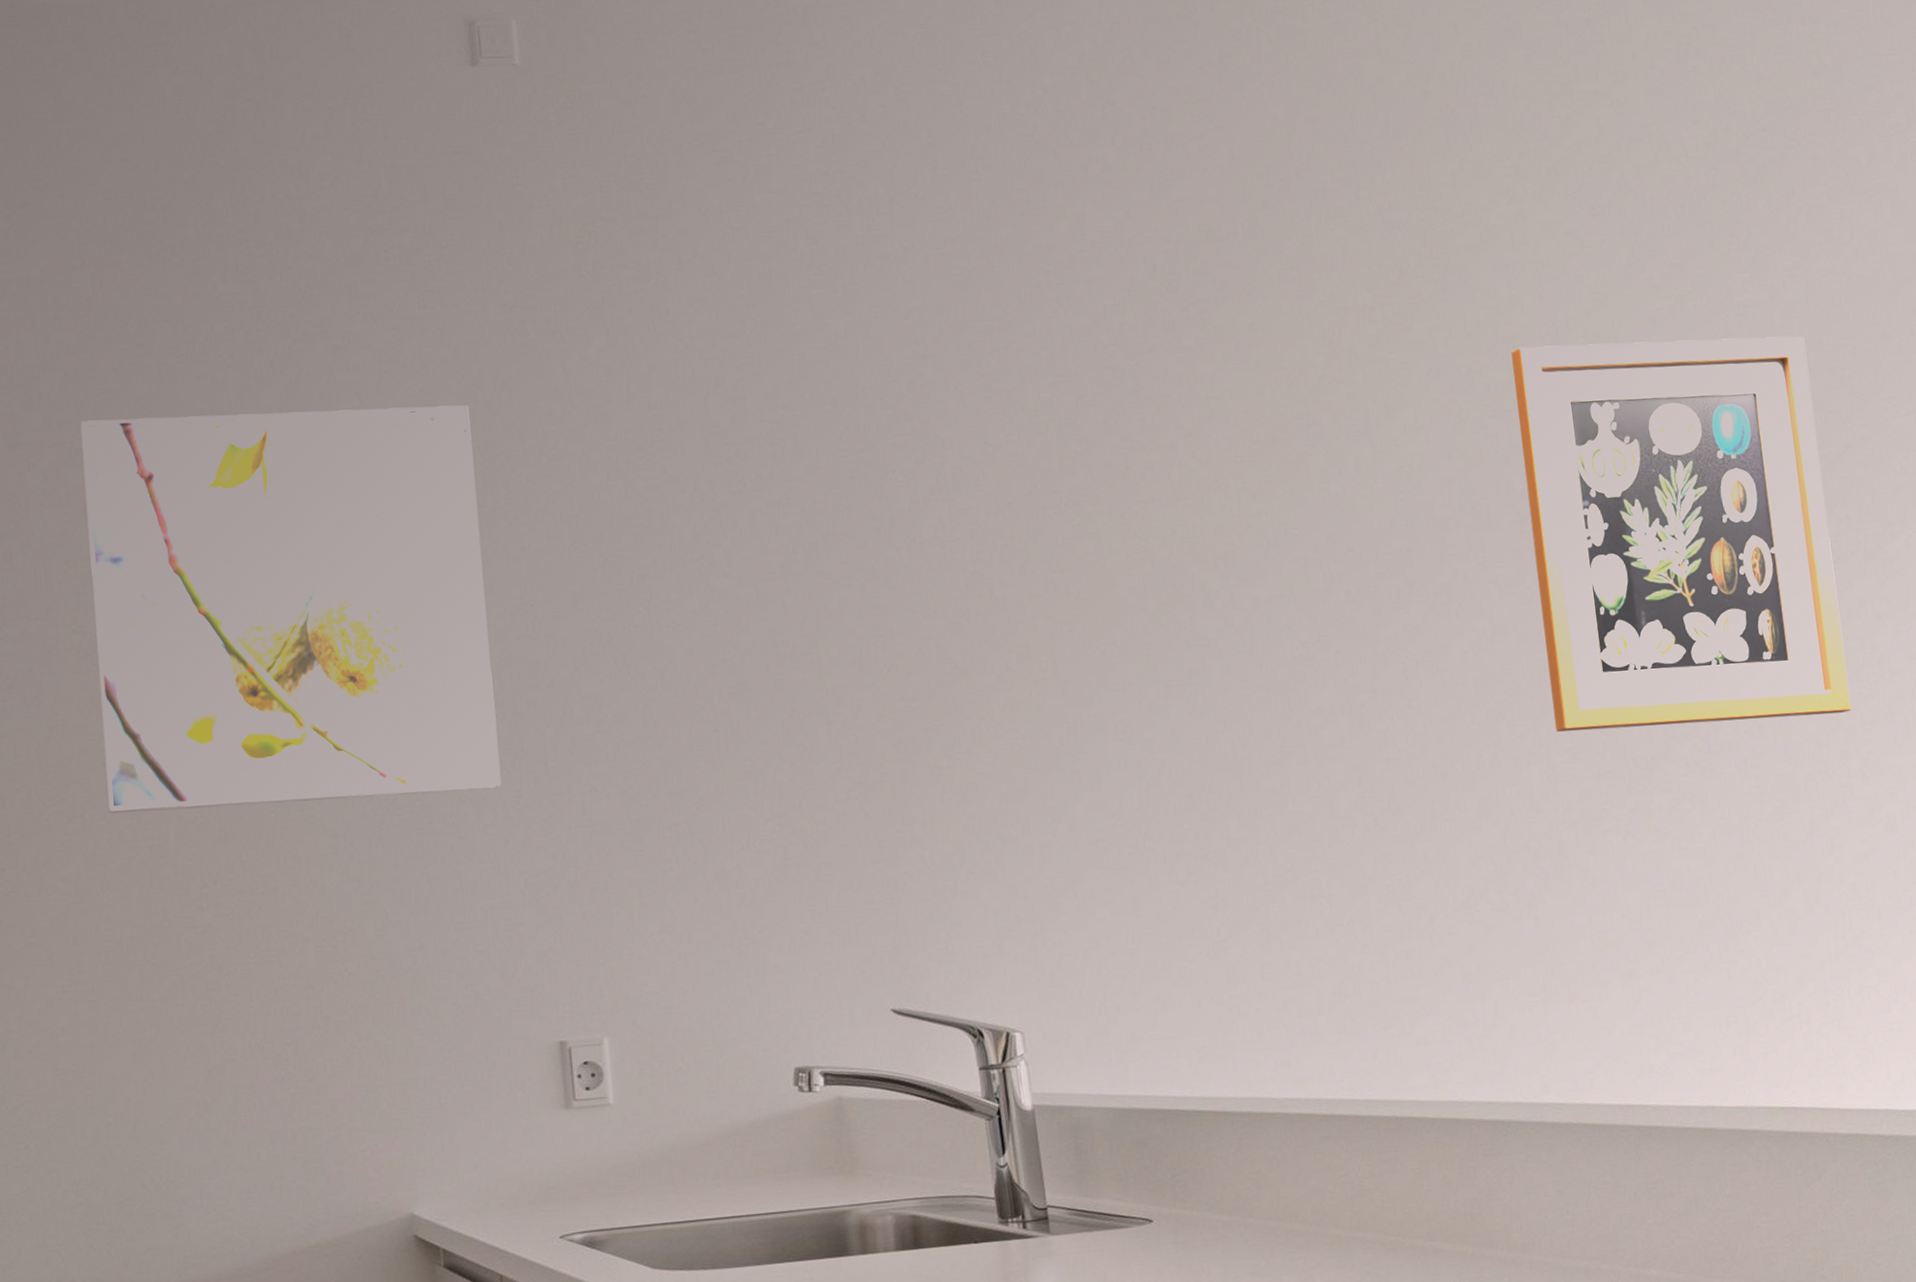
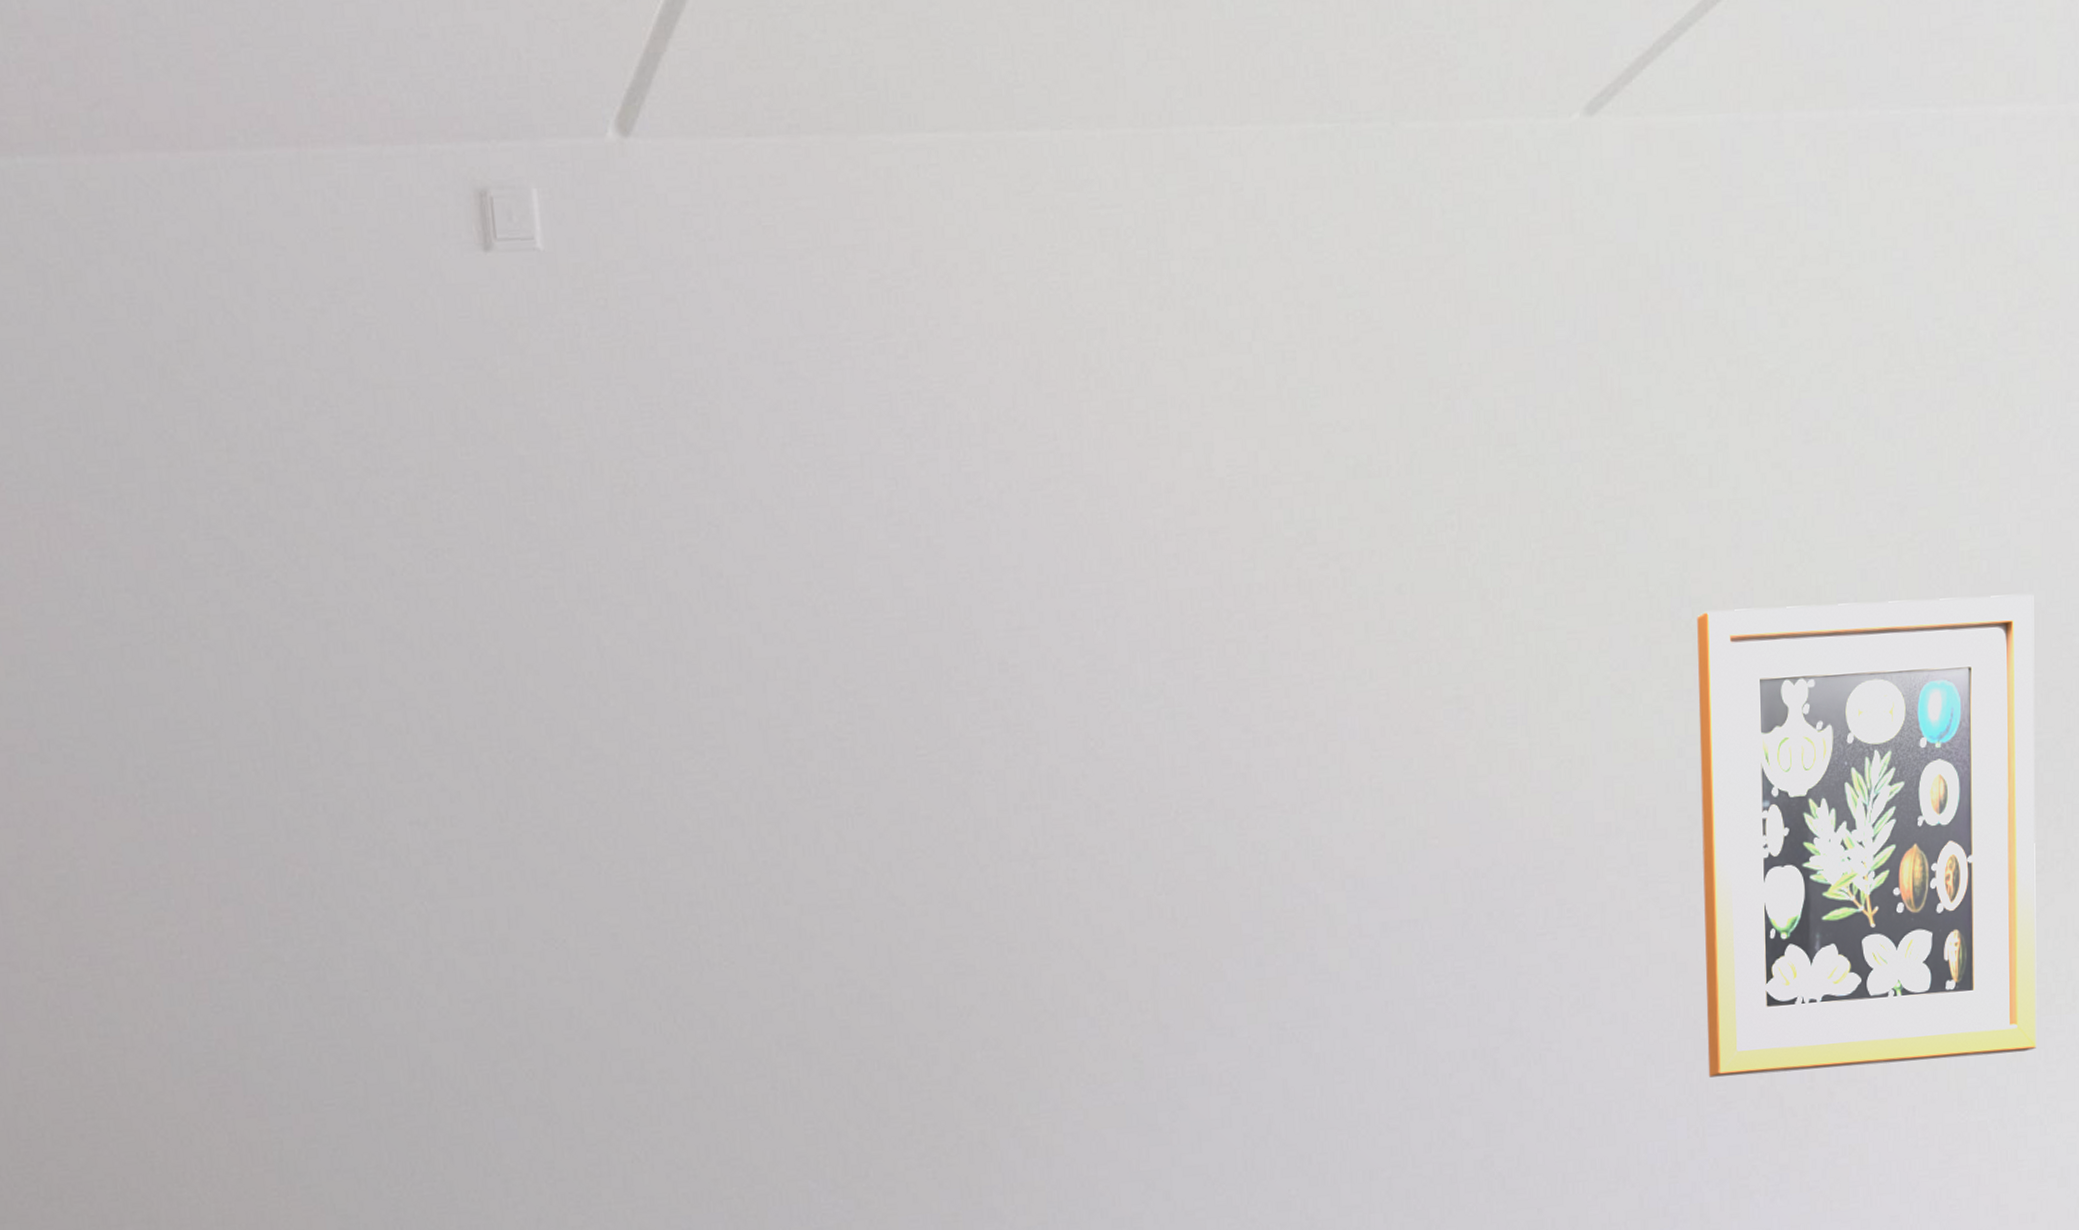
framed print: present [81,405,502,814] -> none [33,694,533,1195]

